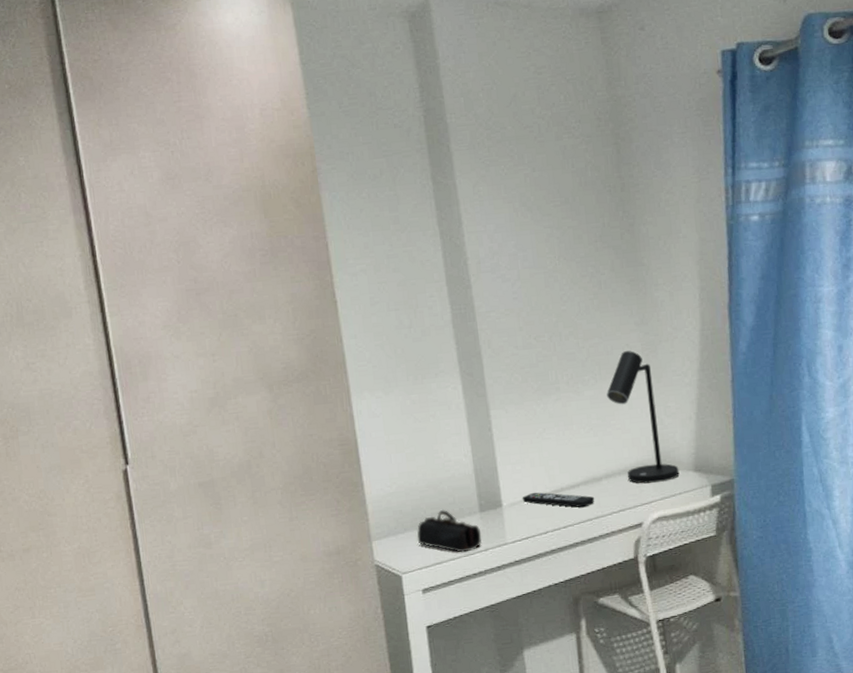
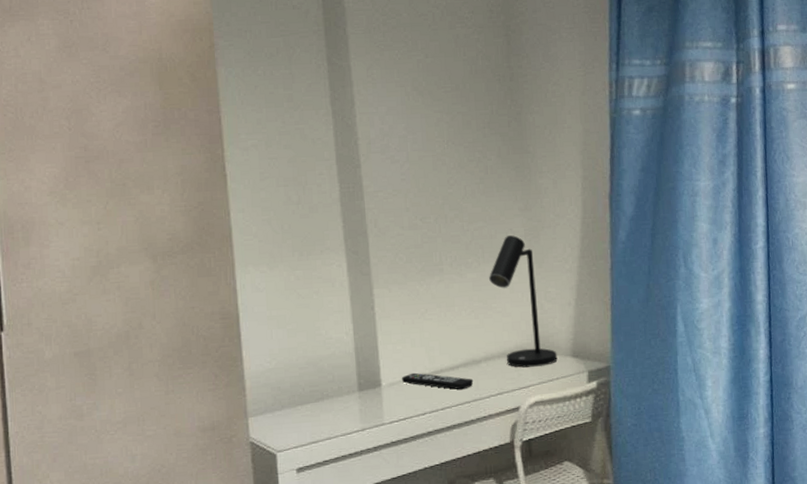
pencil case: present [417,509,482,553] -> none [294,387,360,432]

